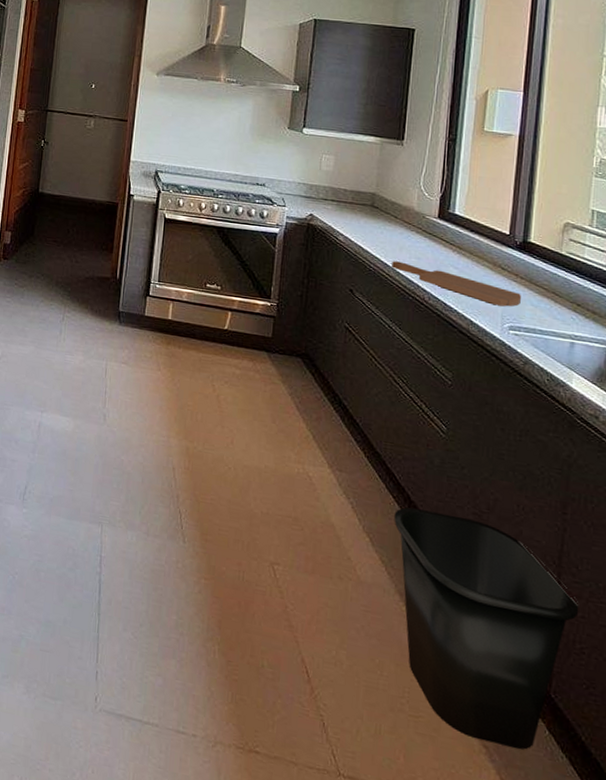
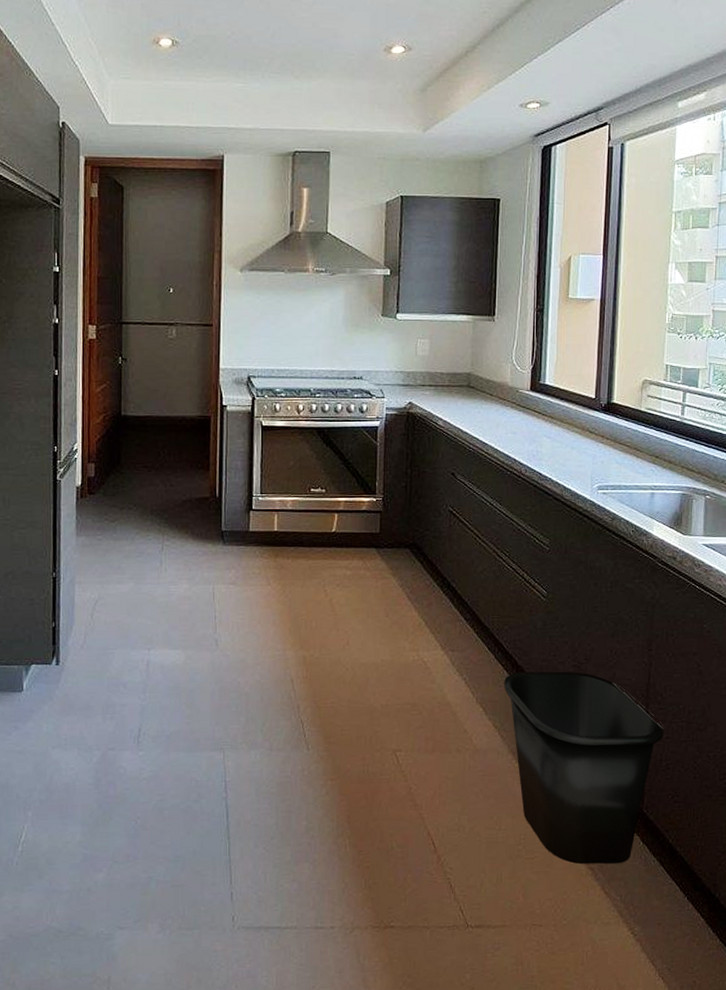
cutting board: present [392,261,522,307] -> none [490,438,608,470]

